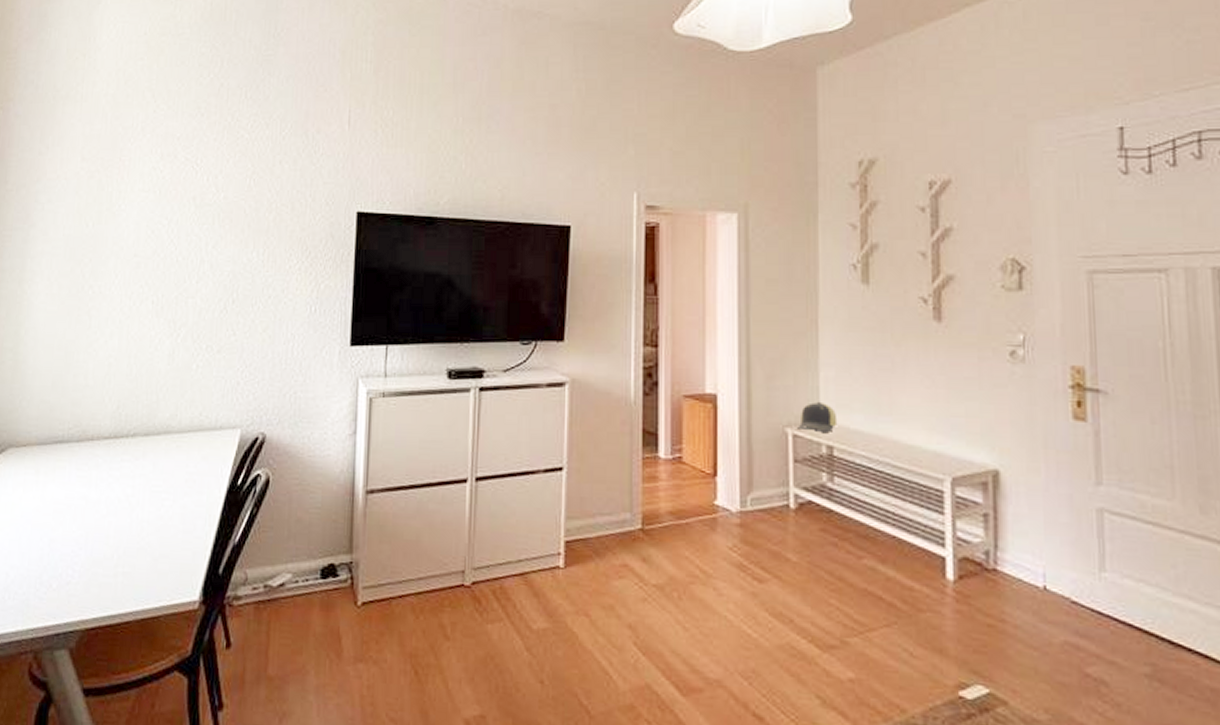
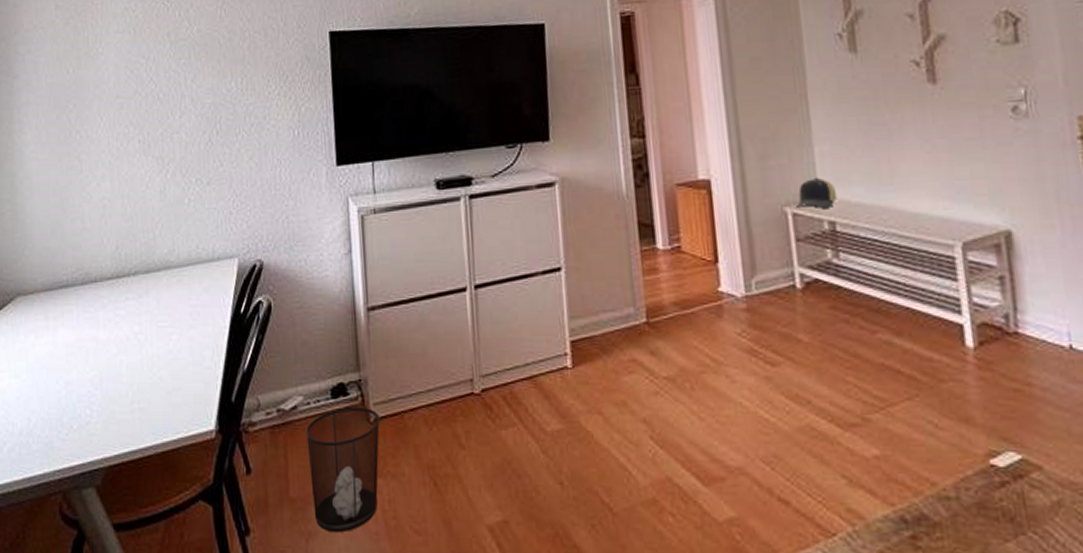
waste bin: none [290,588,368,714] -> present [306,407,381,532]

